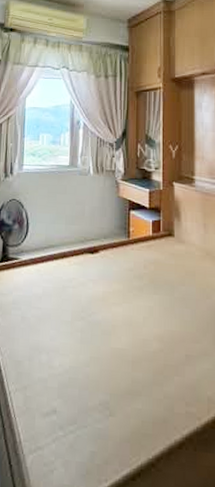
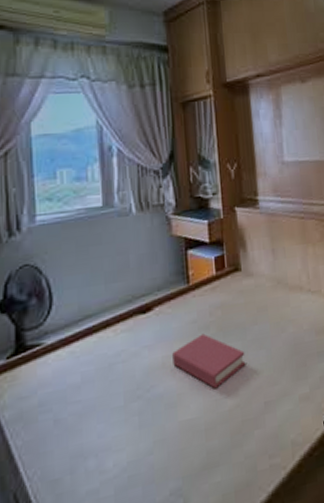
hardback book: none [111,281,172,330] -> present [172,333,246,389]

